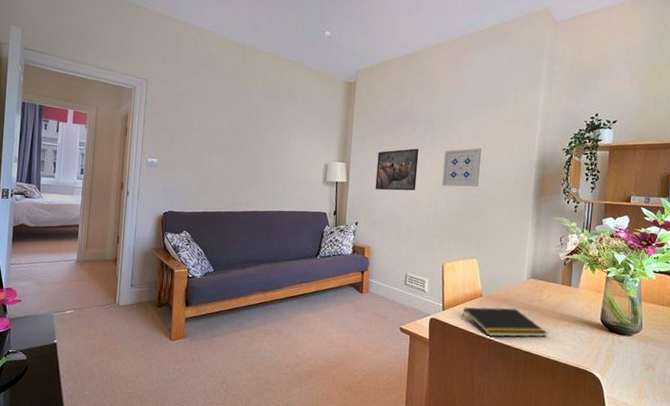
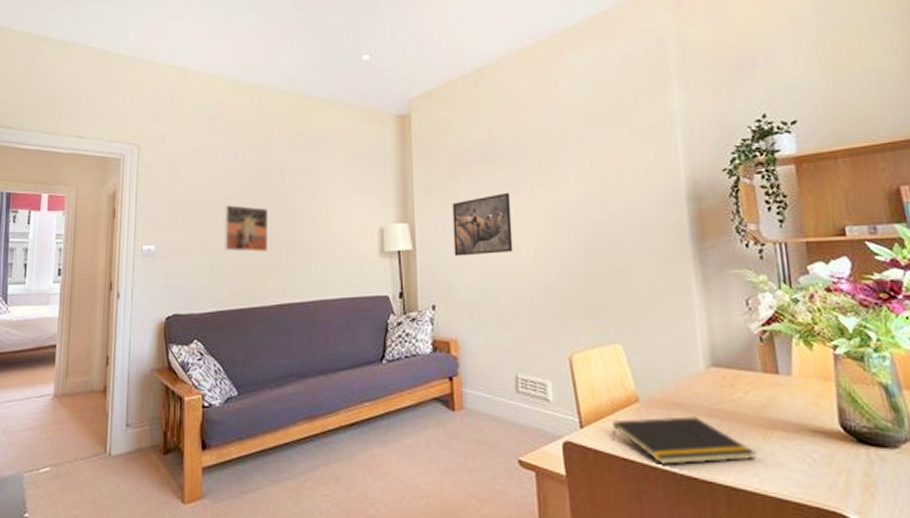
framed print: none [209,135,245,172] -> present [223,205,269,252]
wall art: present [442,147,481,187] -> none [546,181,604,241]

